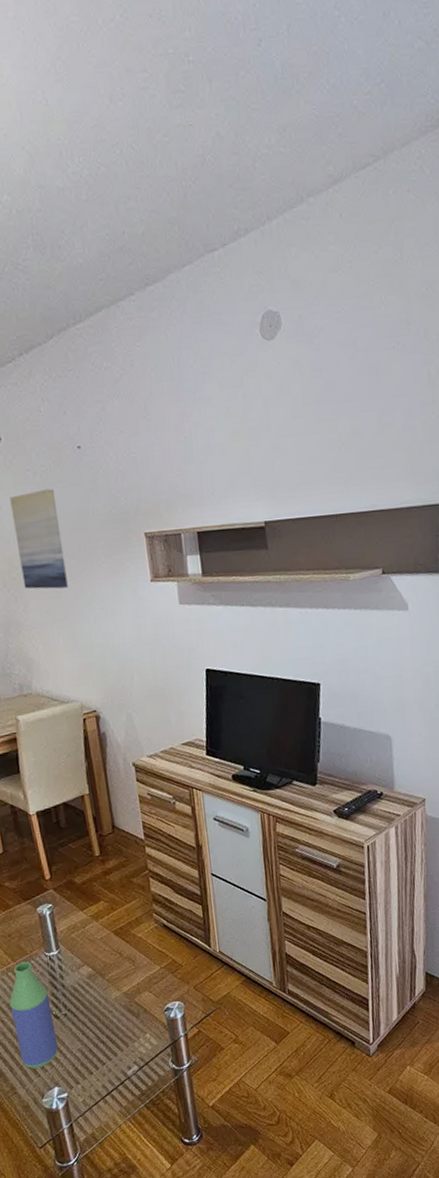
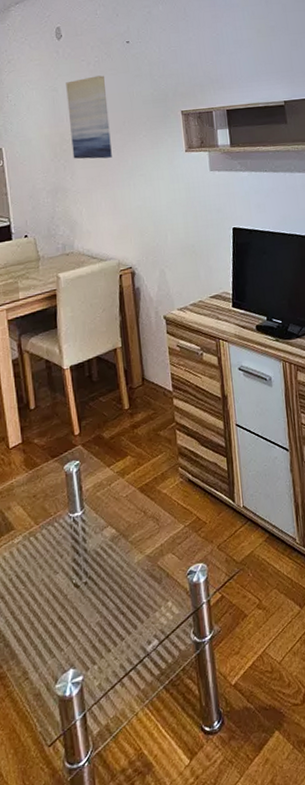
bottle: present [9,962,59,1069] -> none [29,524,76,648]

